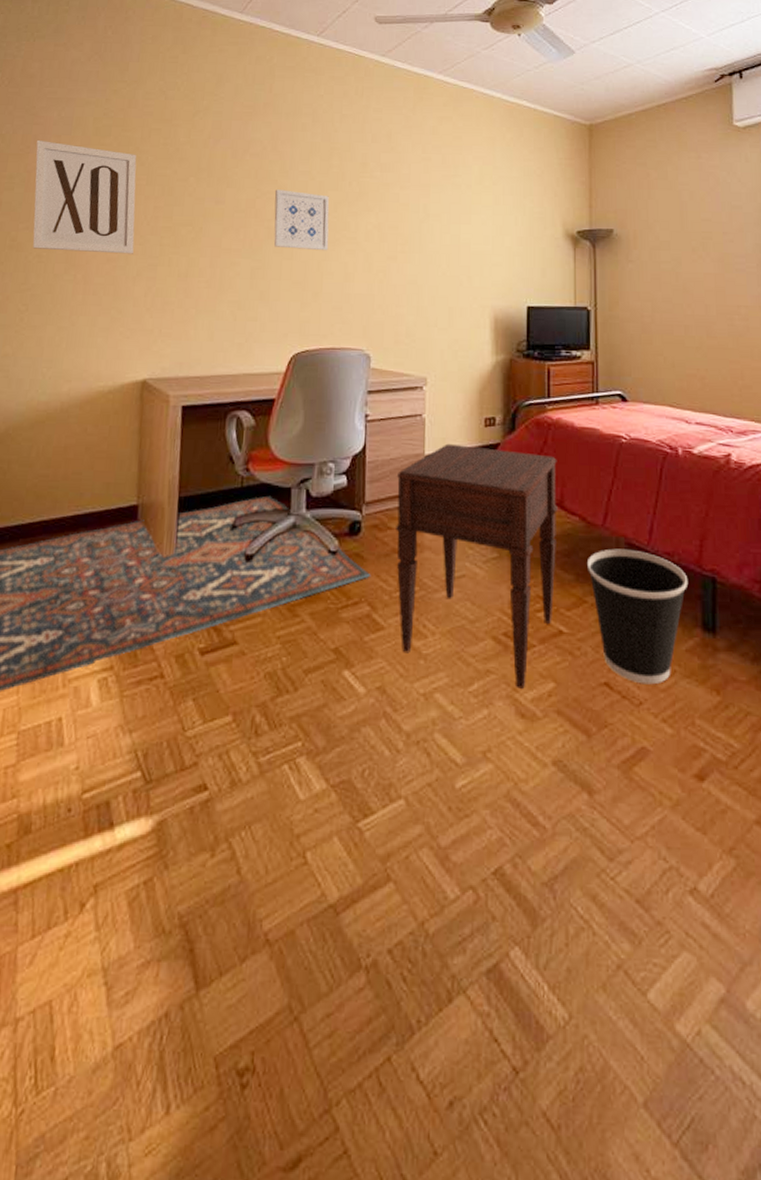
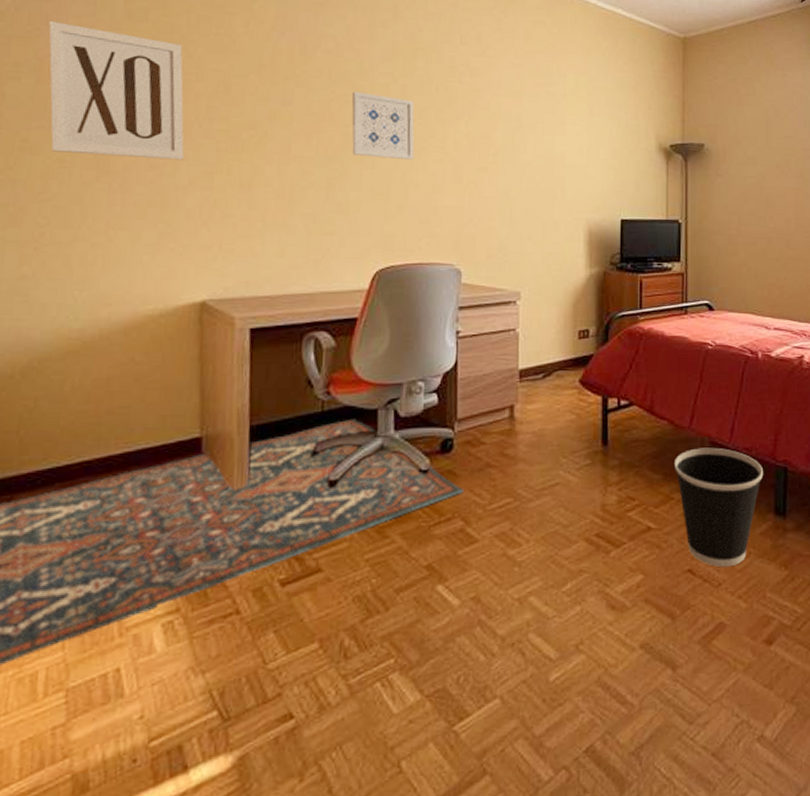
nightstand: present [396,443,557,689] -> none [489,357,648,584]

